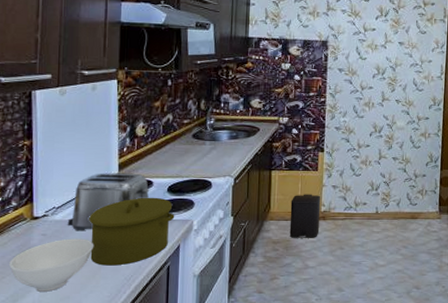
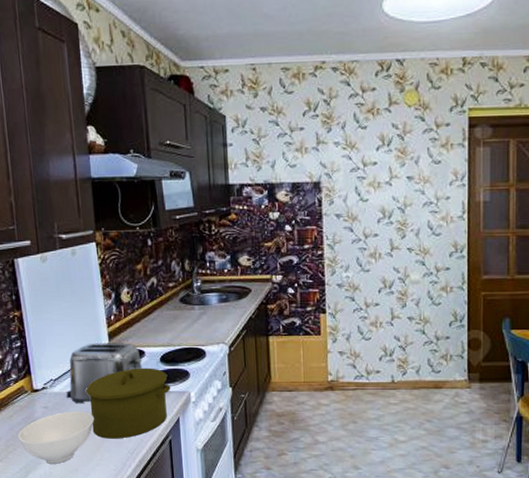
pedal bin: present [289,194,321,238] -> none [293,361,328,411]

